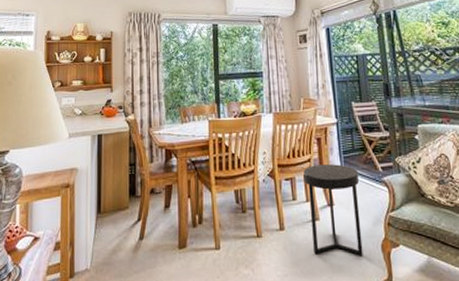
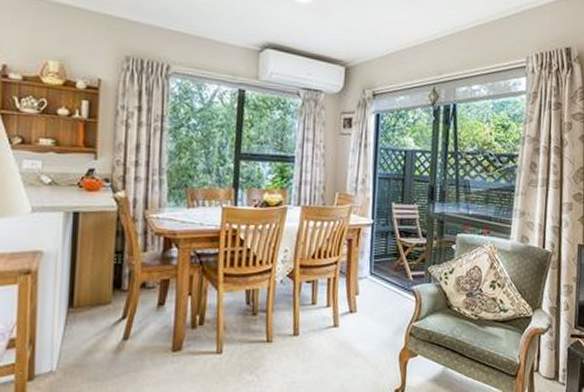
side table: present [303,164,363,256] -> none [327,268,388,365]

